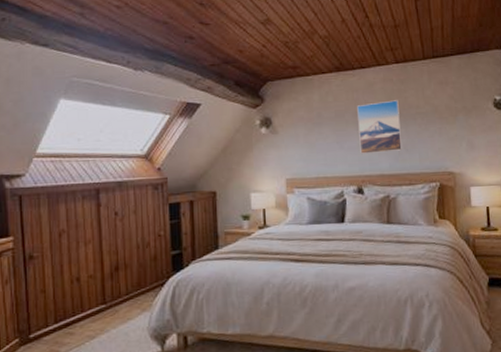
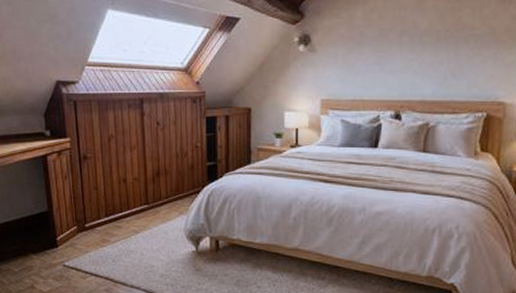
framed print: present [357,100,402,154] -> none [402,19,451,77]

